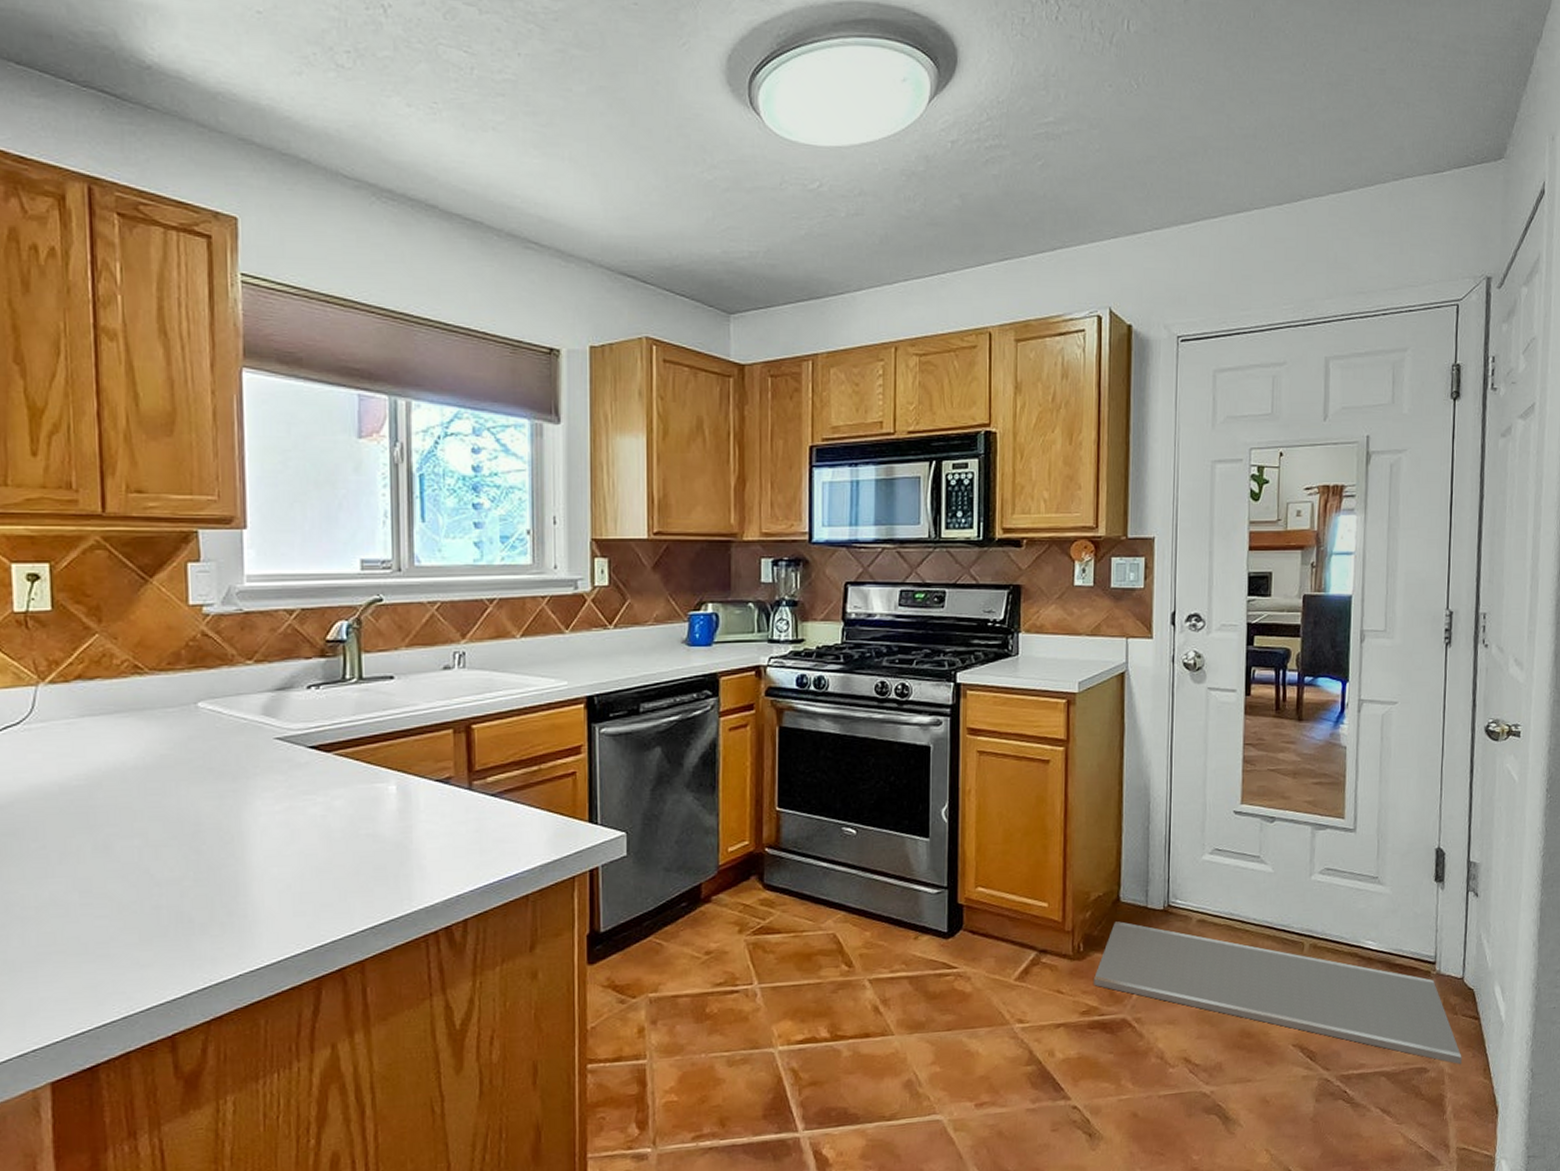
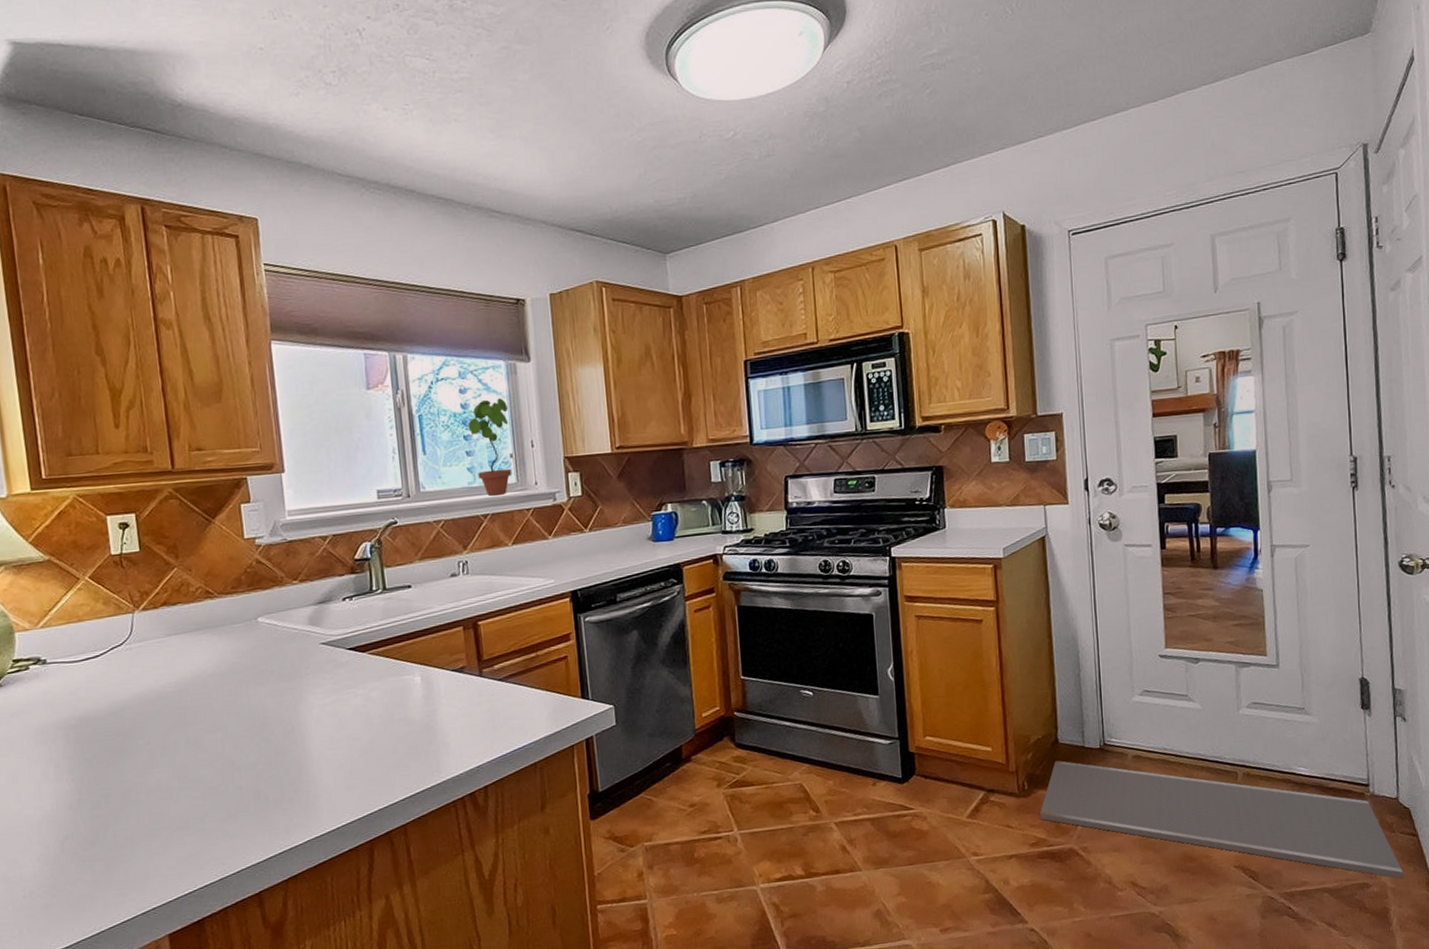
potted plant: none [479,463,528,579] -> present [468,398,512,497]

